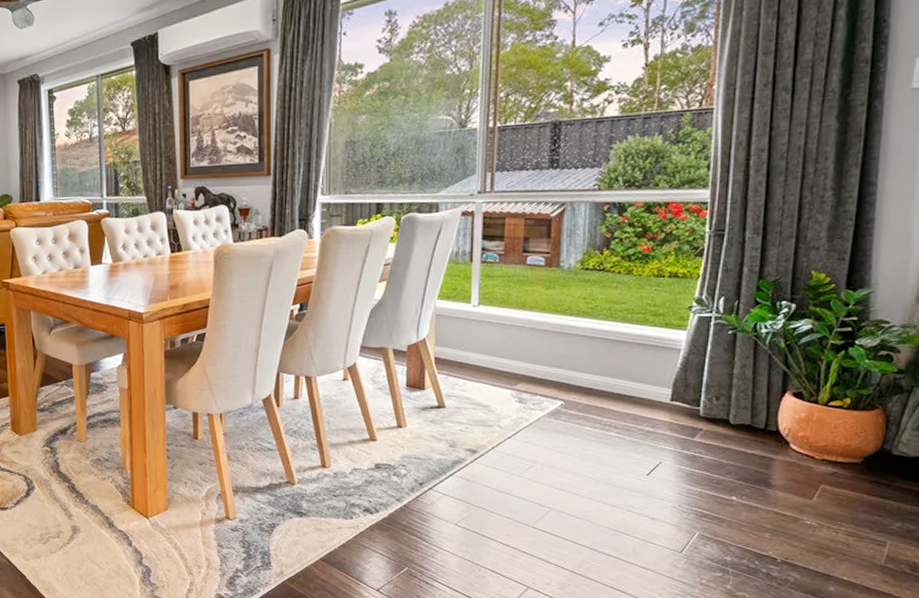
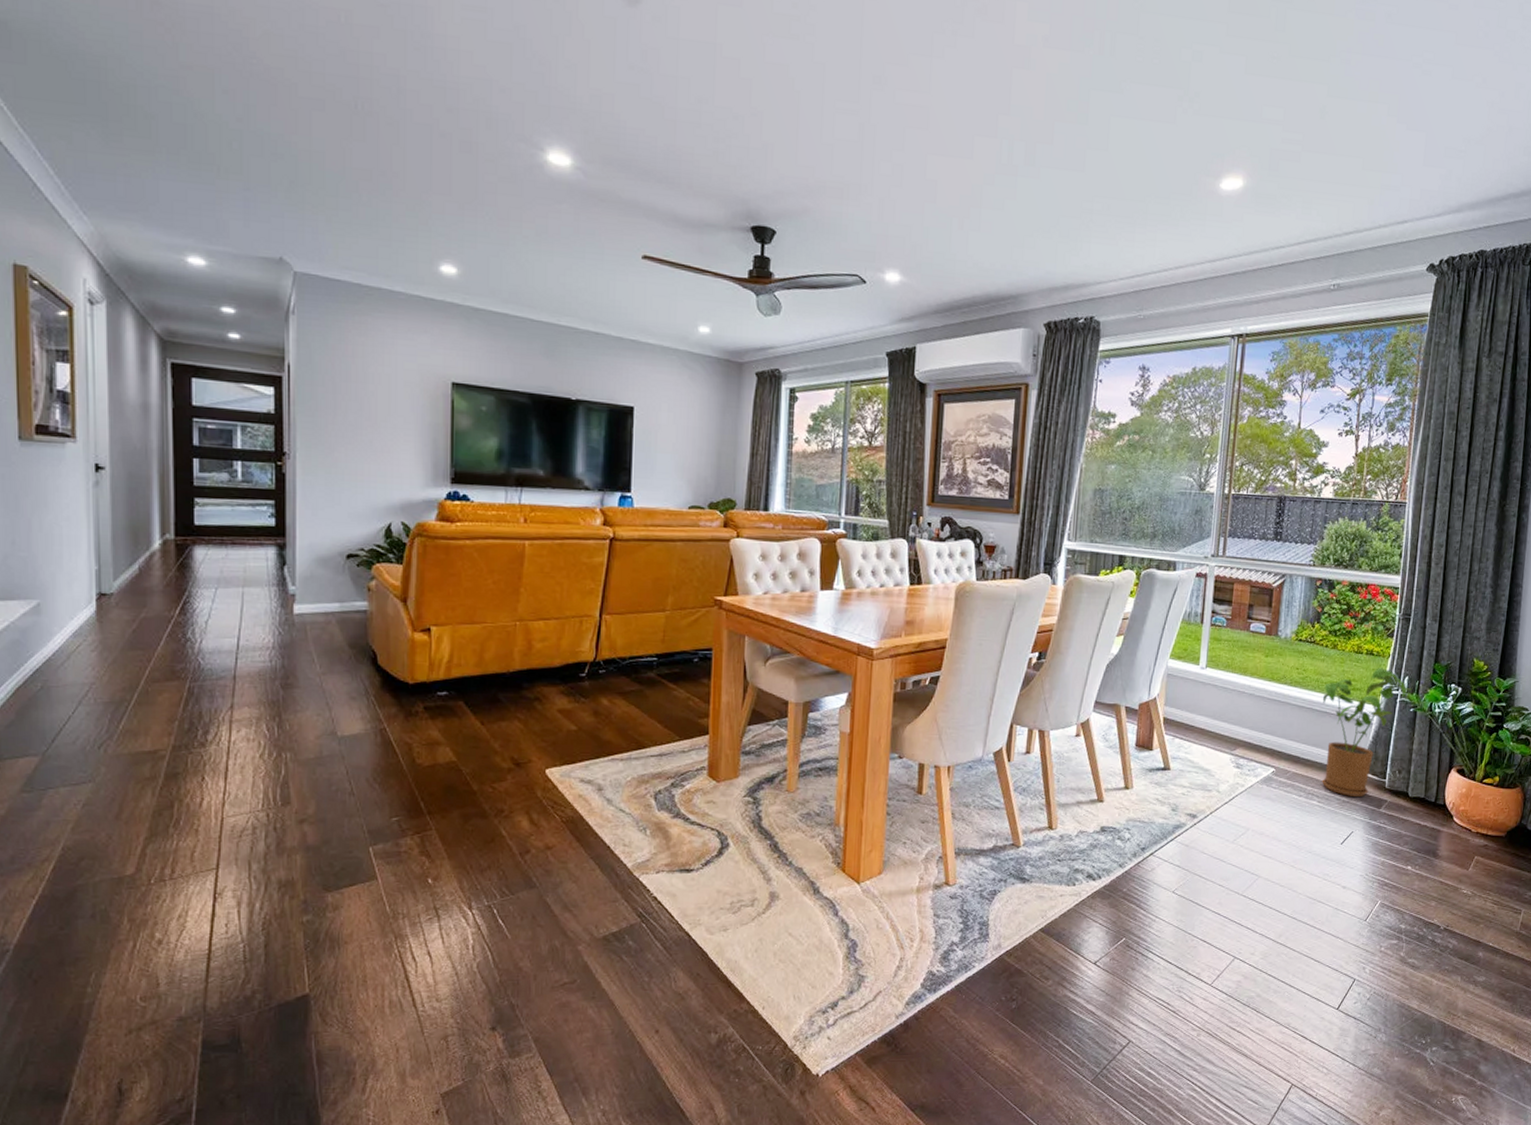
house plant: none [616,290,730,427] -> present [1322,668,1412,798]

